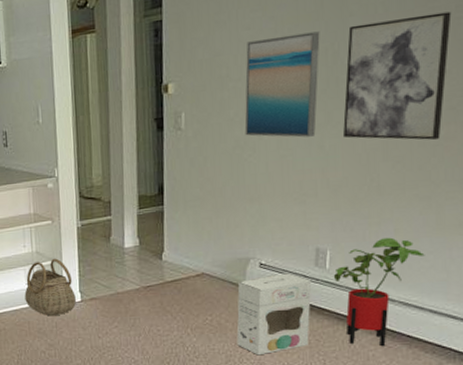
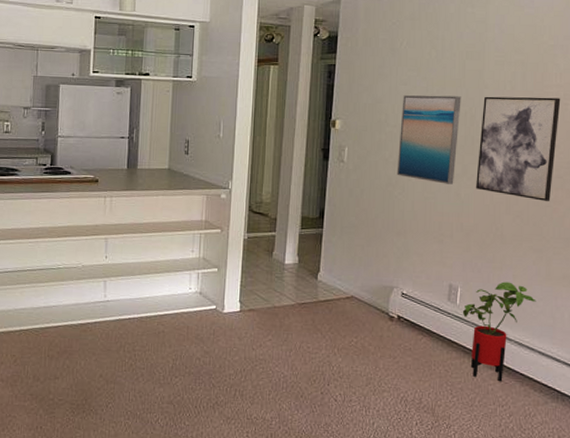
basket: present [24,258,76,317] -> none [187,266,235,324]
cardboard box: present [236,273,312,356] -> none [377,304,444,381]

